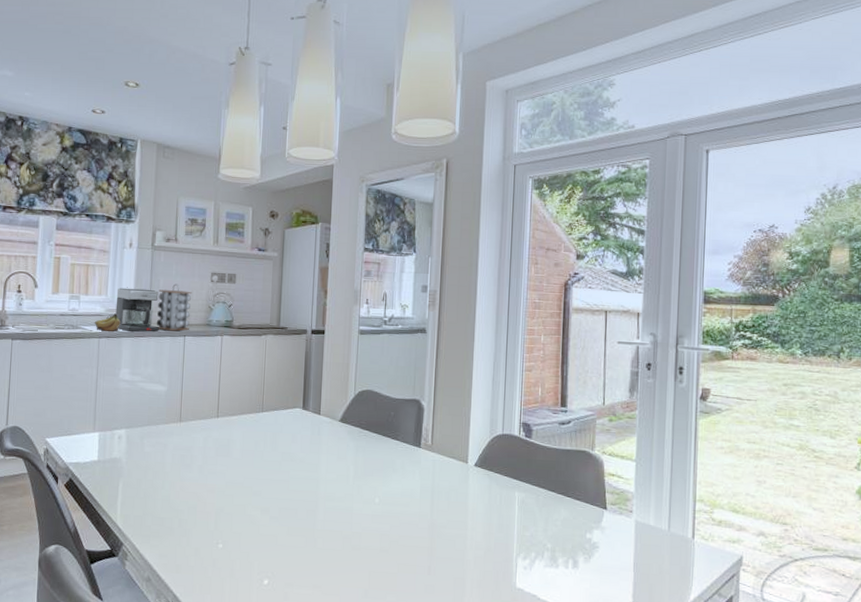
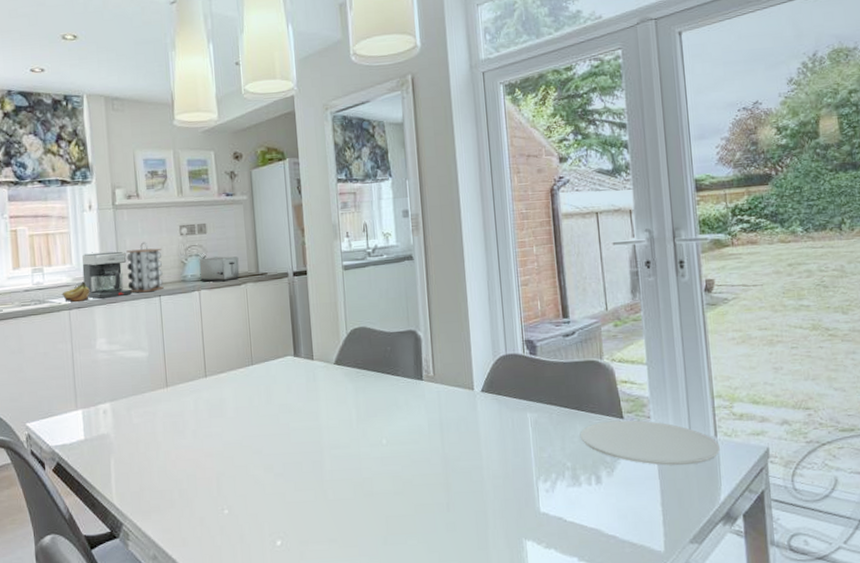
toaster: none [224,306,262,331] -> present [199,256,240,282]
plate: none [563,510,696,562] -> present [580,420,720,466]

